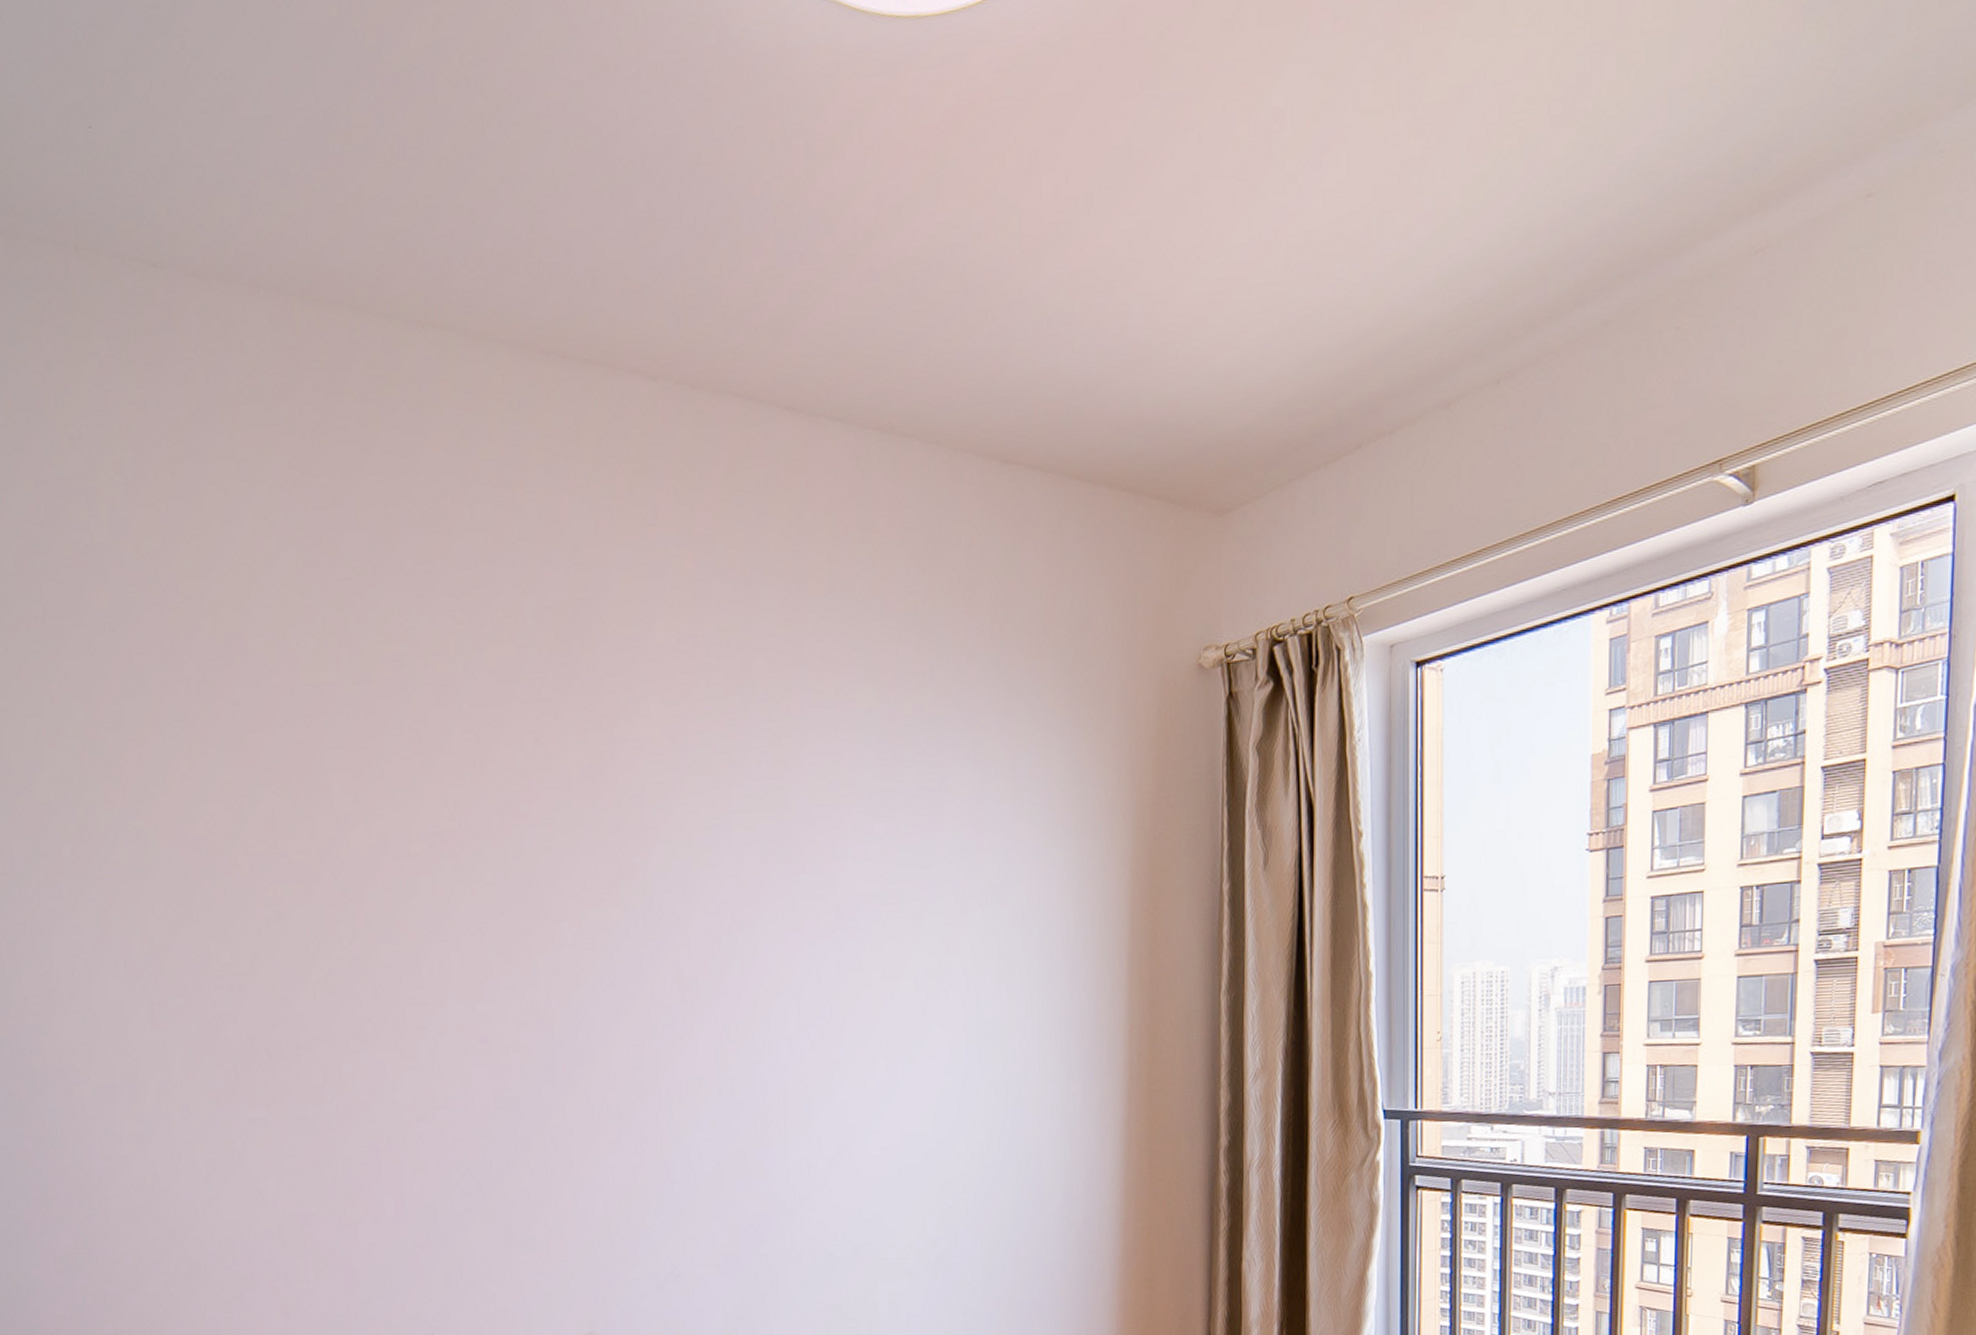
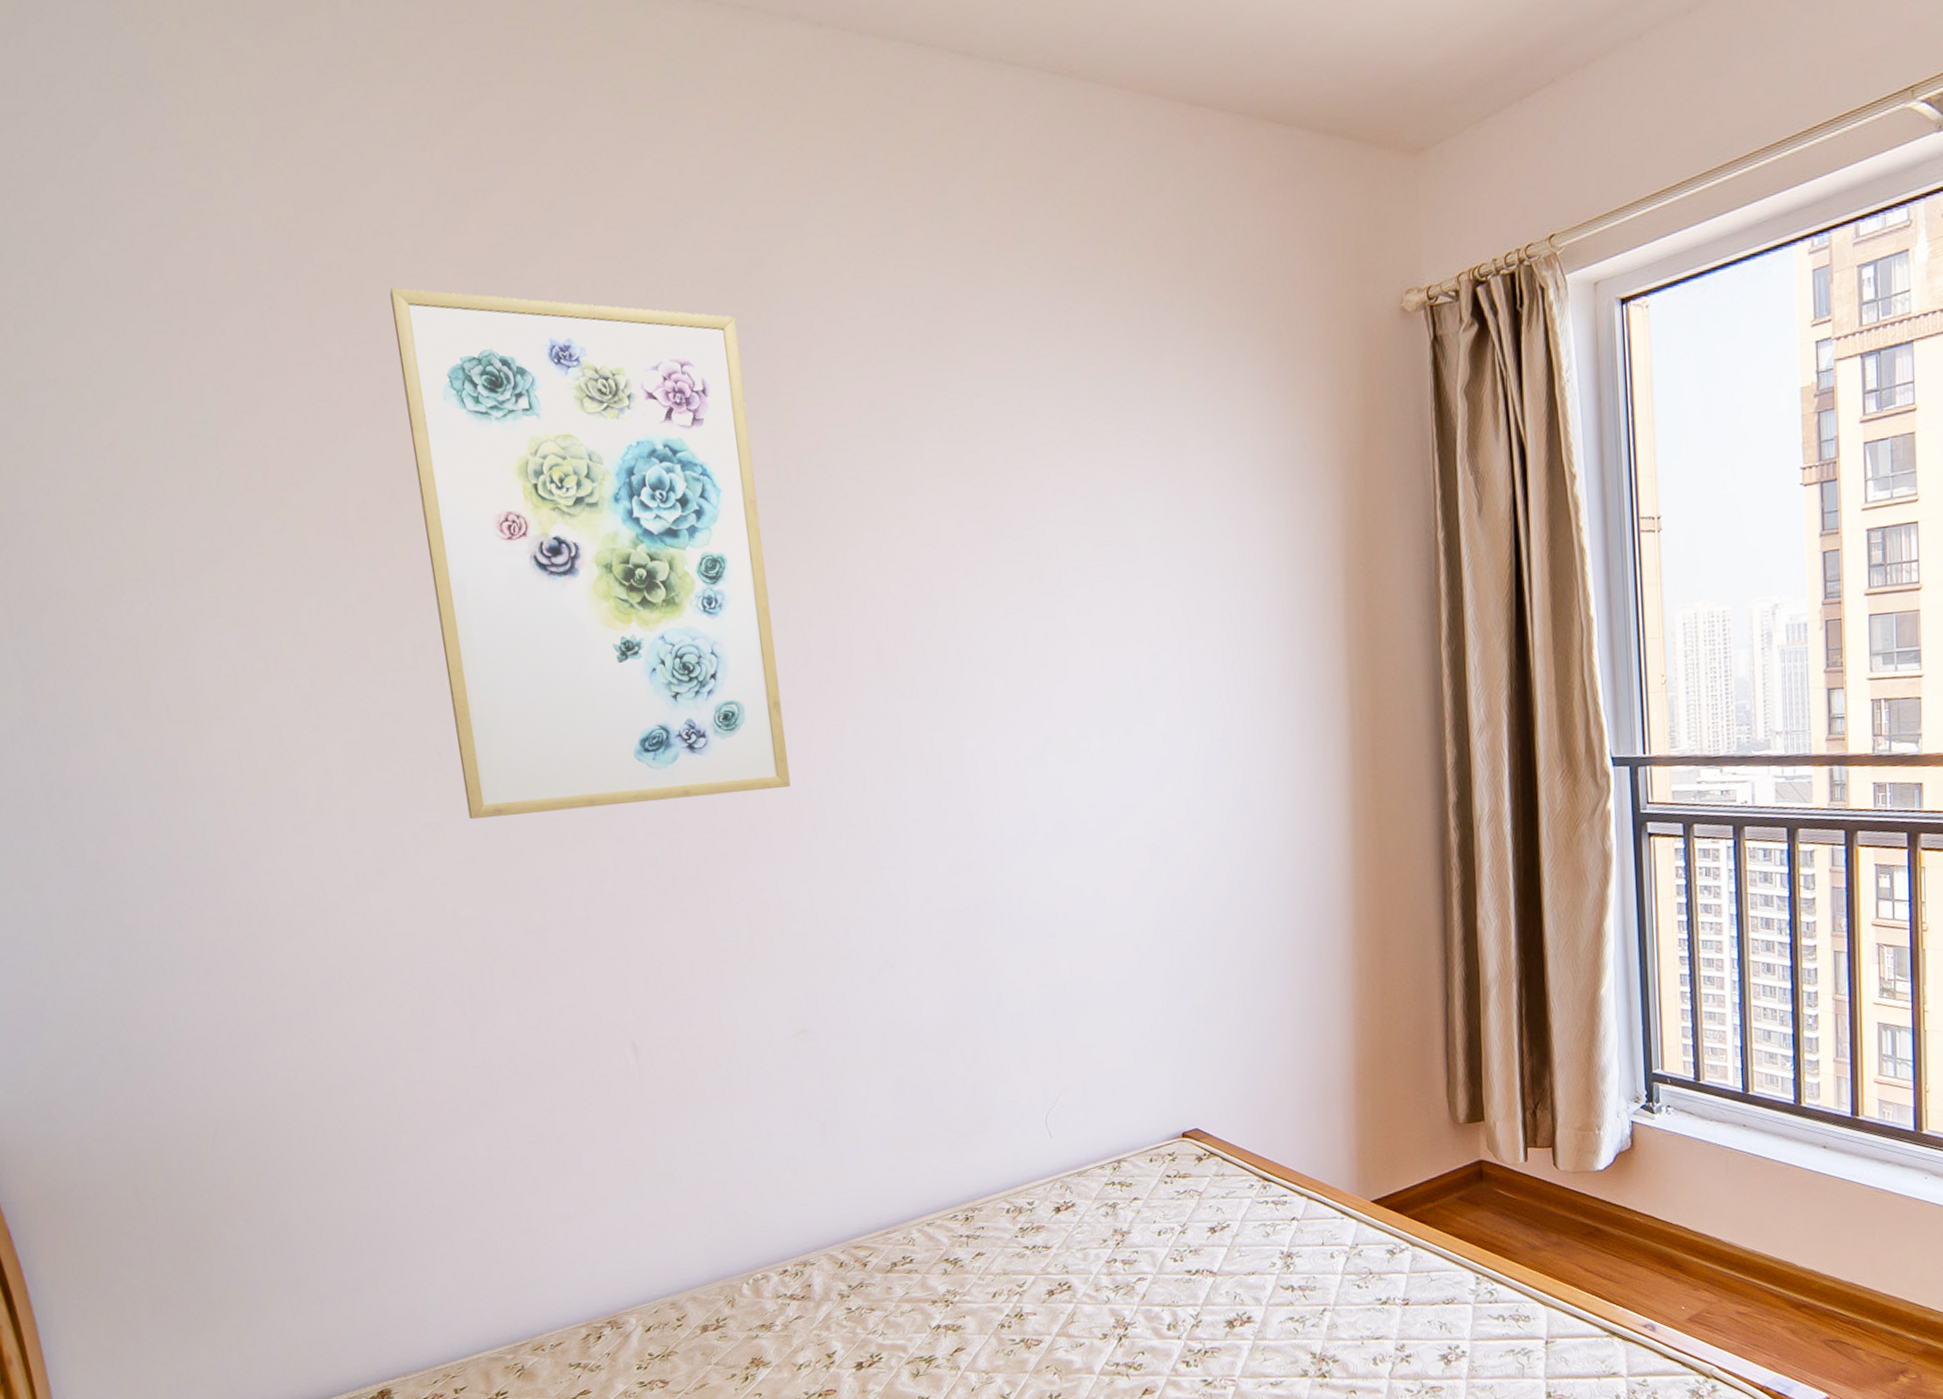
wall art: none [245,616,591,1118] -> present [390,287,791,820]

